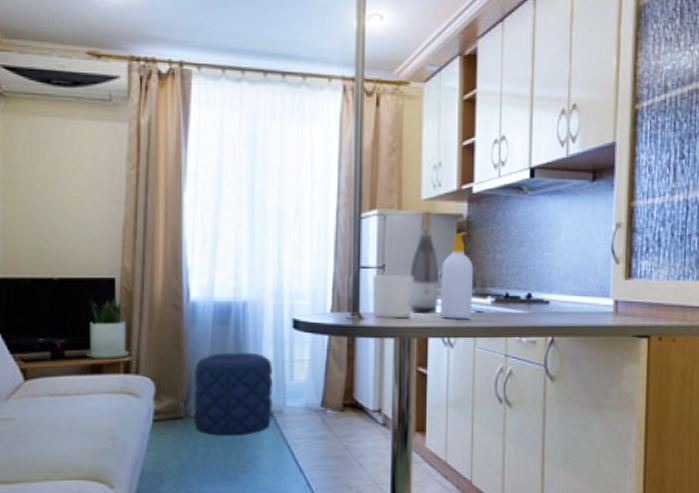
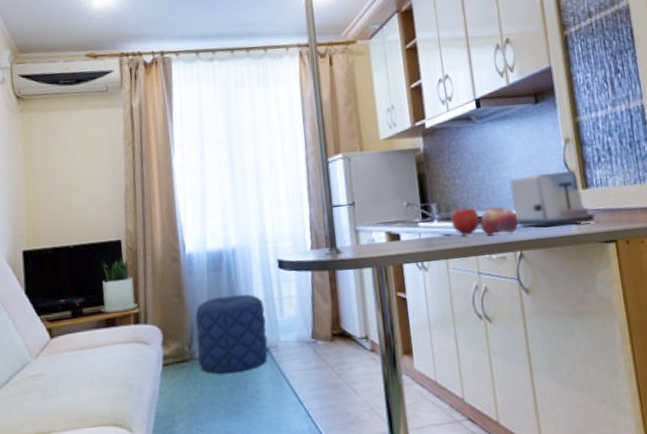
mug: present [372,274,414,319] -> none [344,208,385,251]
wine bottle: present [409,211,440,315] -> none [377,149,409,244]
soap bottle: present [439,232,474,320] -> none [406,163,441,245]
fruit: none [485,282,516,315] -> present [450,205,480,236]
fruit: none [514,287,555,317] -> present [479,206,519,236]
toaster: none [551,258,635,315] -> present [510,169,597,228]

